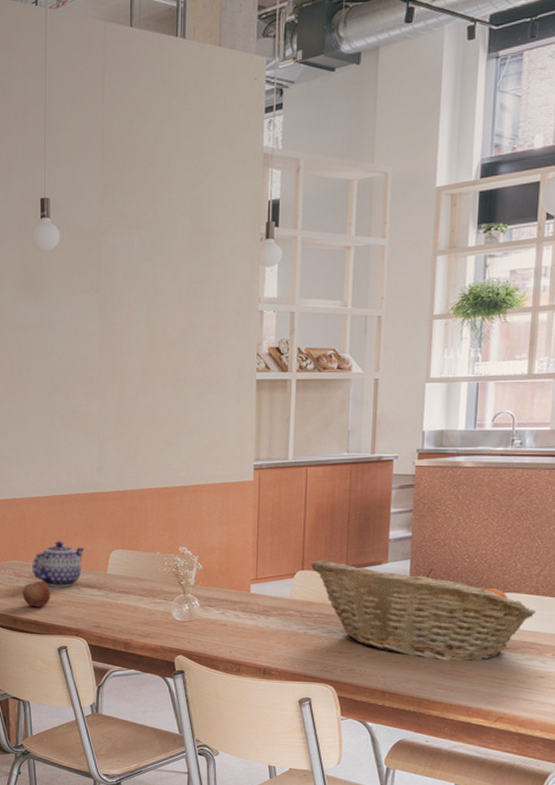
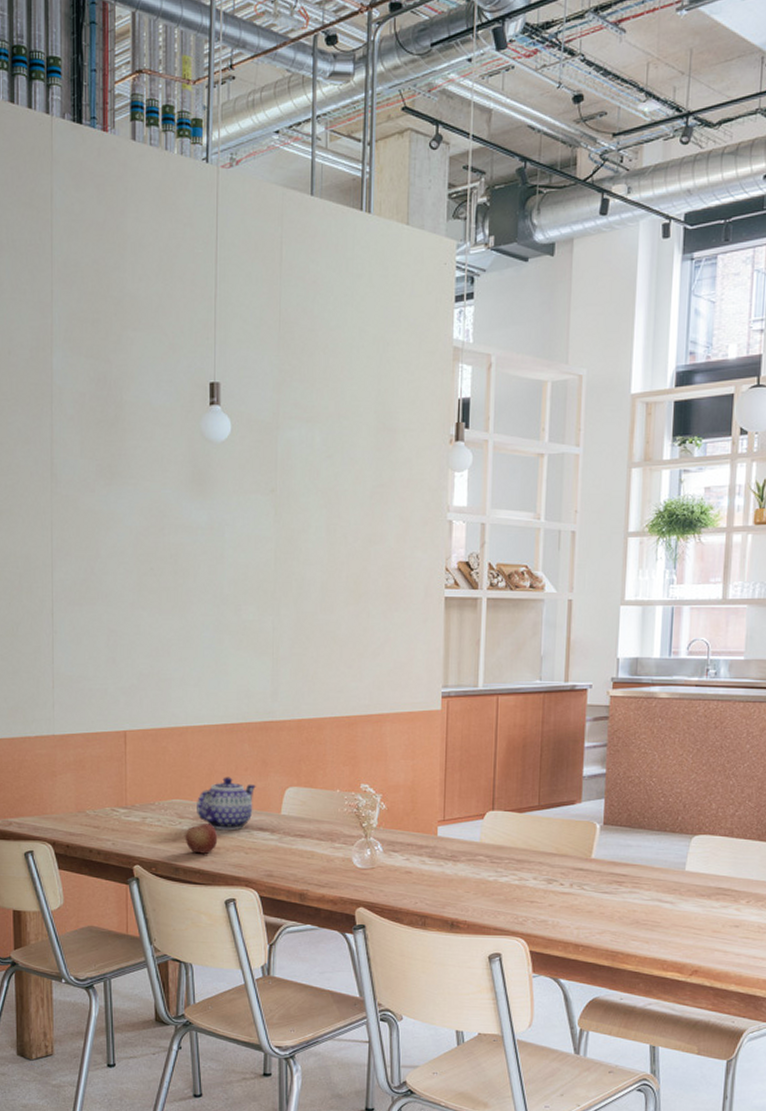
fruit basket: present [311,560,536,661] -> none [502,799,731,910]

